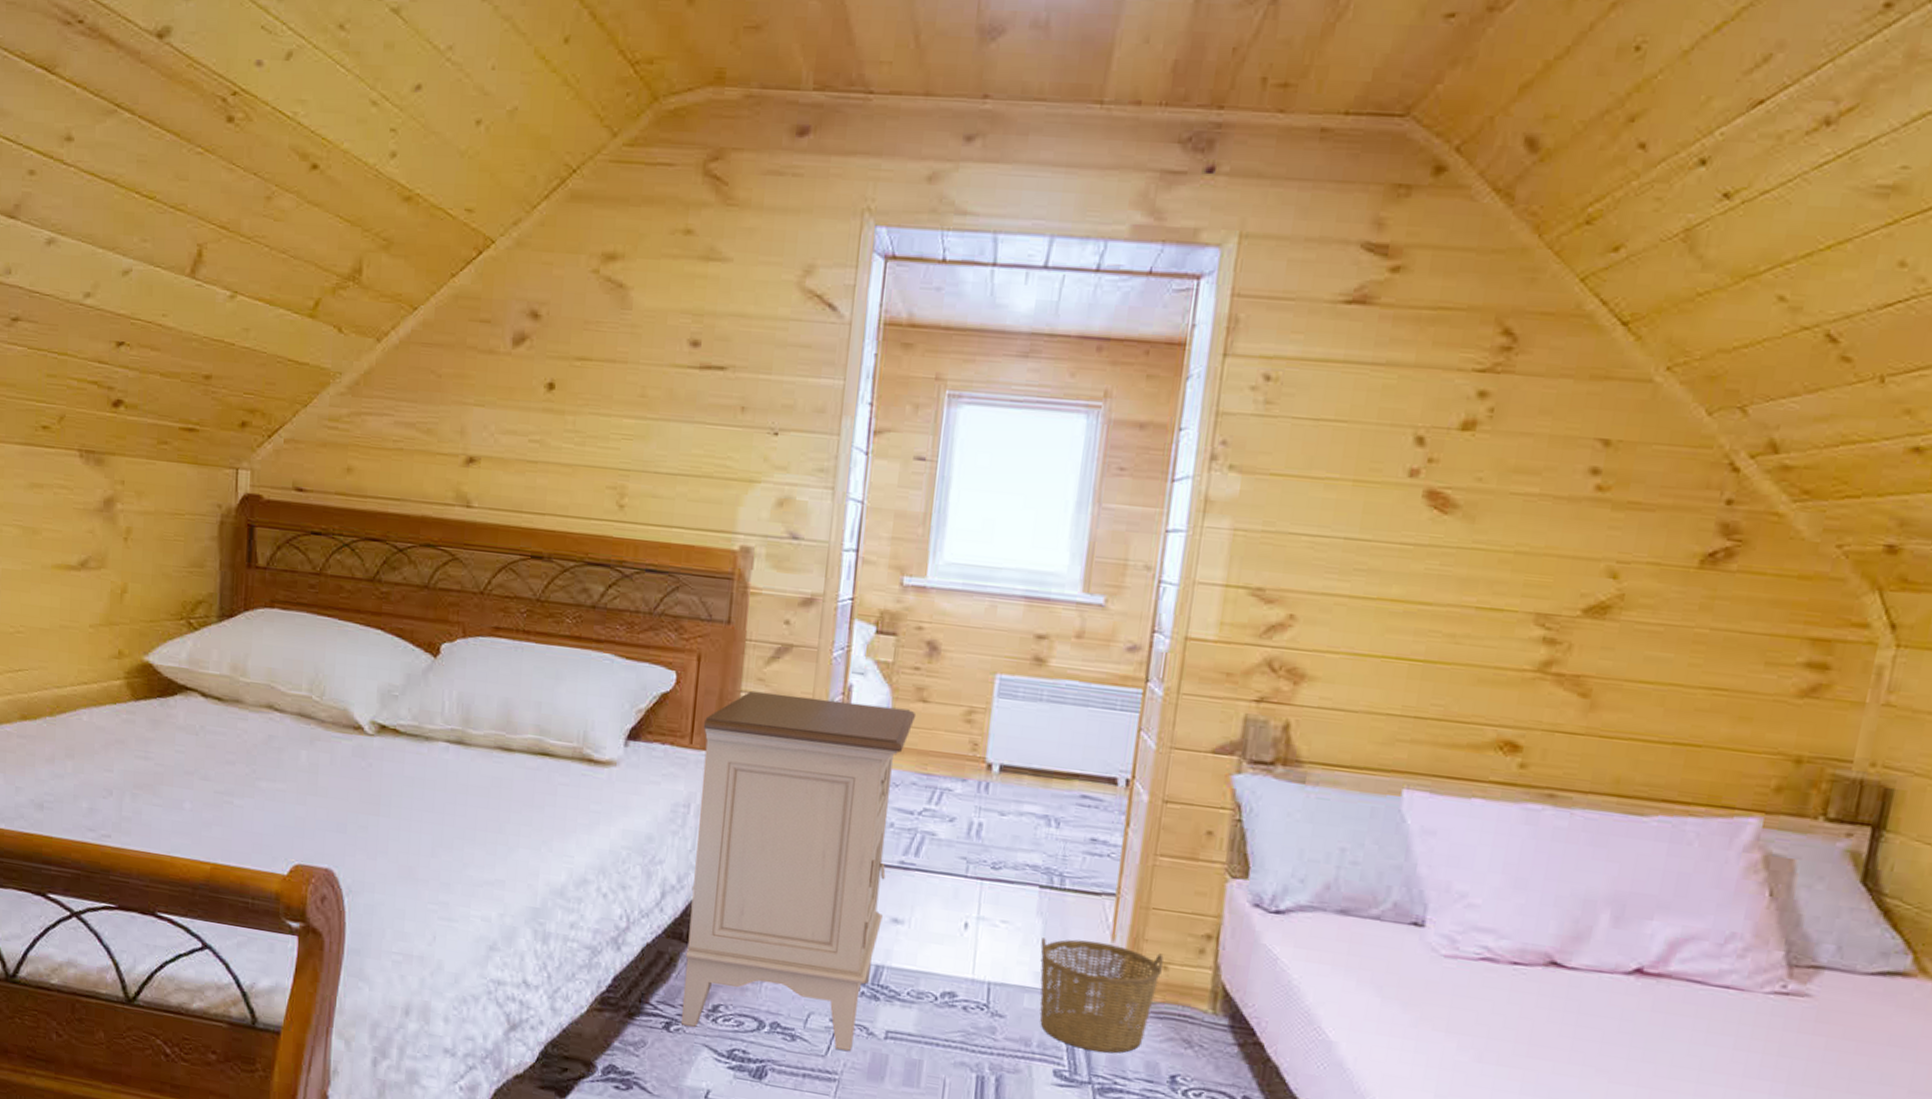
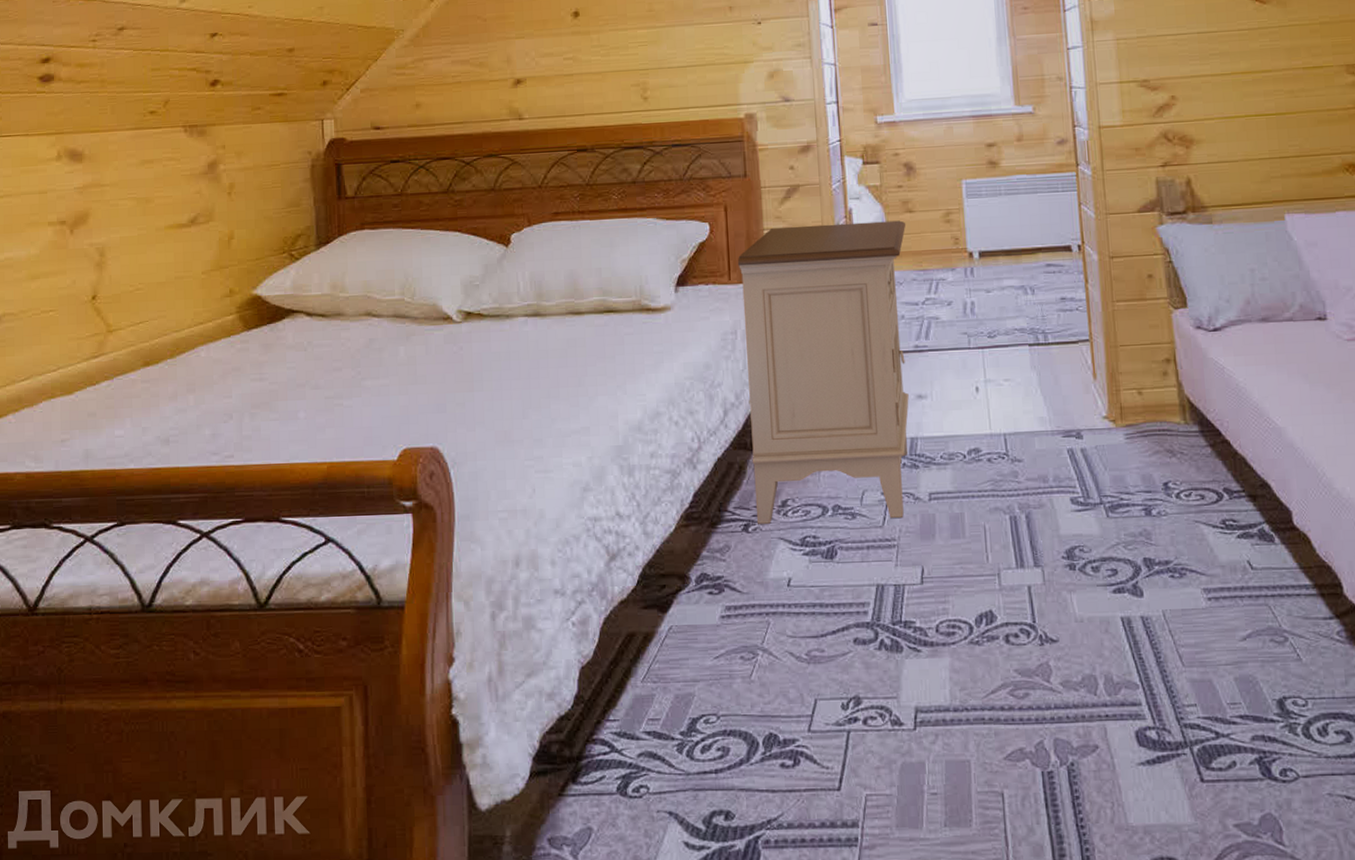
basket: present [1039,938,1164,1053] -> none [1039,381,1138,475]

